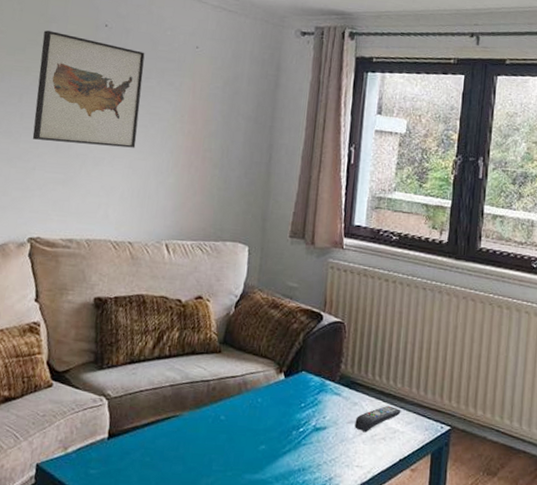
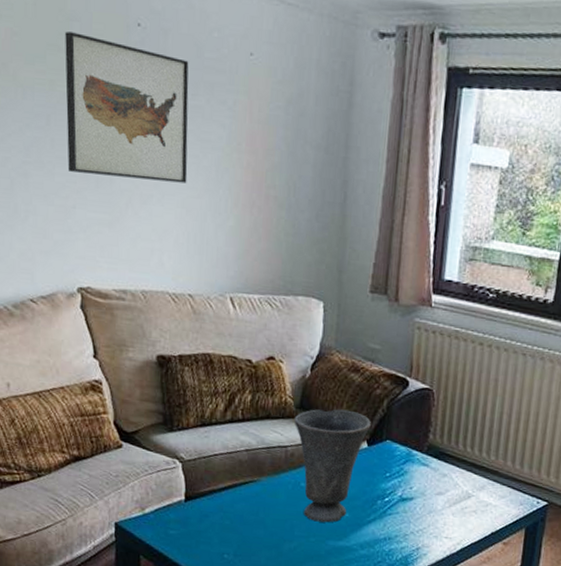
vase: none [217,343,288,456] -> present [294,409,371,523]
remote control: present [354,405,401,433] -> none [443,478,494,505]

